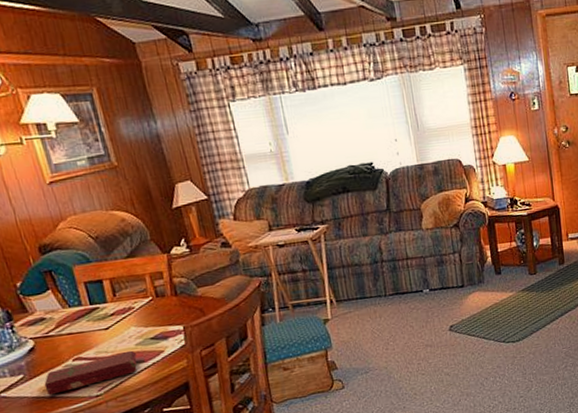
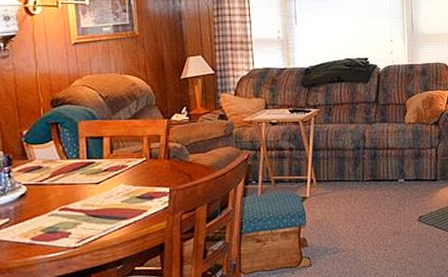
book: present [44,350,138,396] -> none [27,206,121,242]

